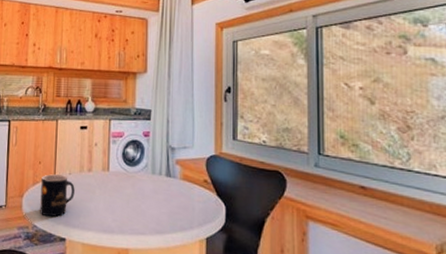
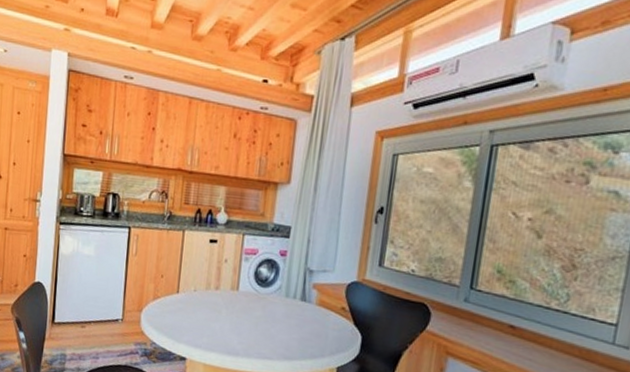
mug: present [40,174,75,218] -> none [159,289,200,335]

